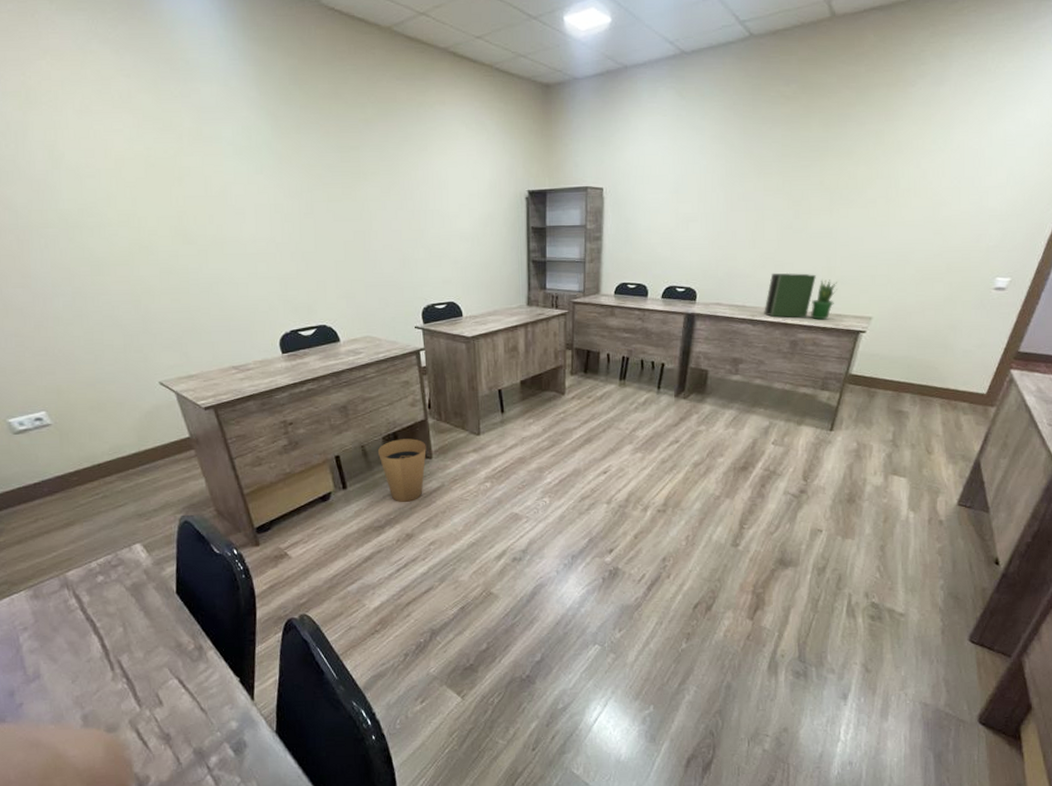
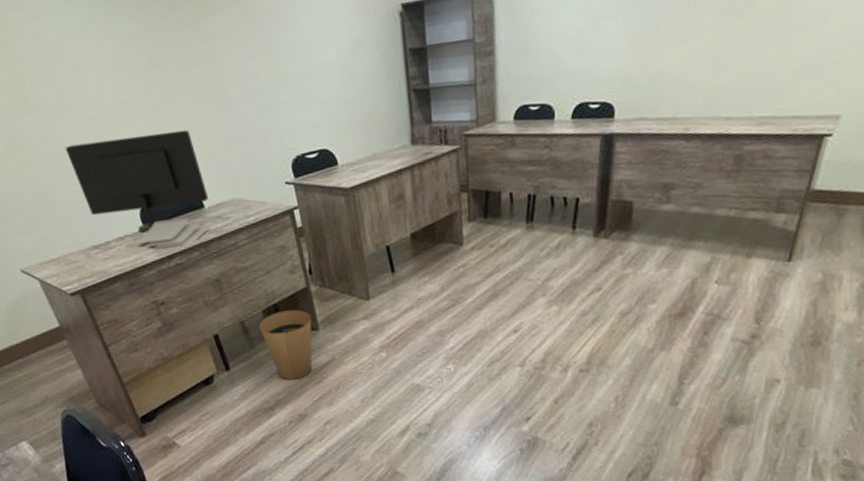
computer monitor: none [217,273,345,359] -> present [65,130,209,233]
papers: none [271,349,344,375] -> present [134,217,211,249]
binder: present [764,272,816,319] -> none [700,68,766,129]
planter: present [811,279,837,320] -> none [760,73,794,126]

